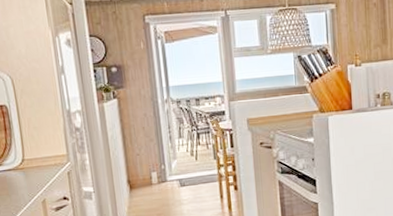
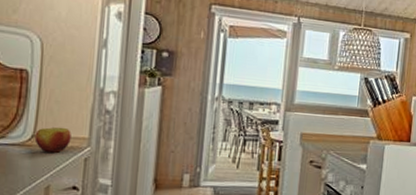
apple: none [24,148,53,172] -> present [34,126,71,153]

